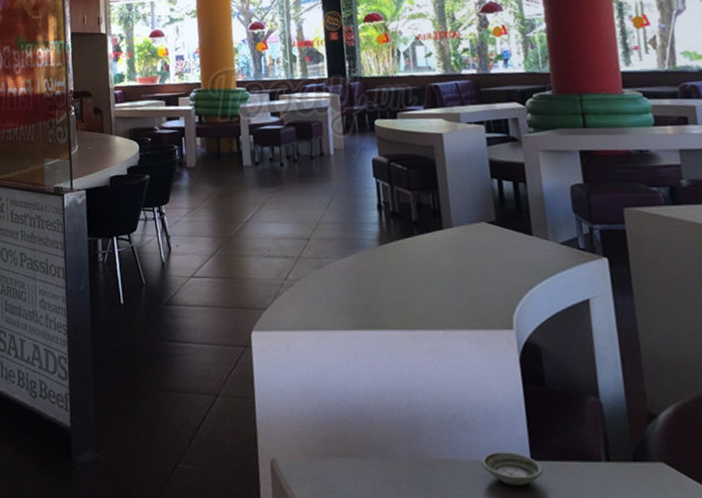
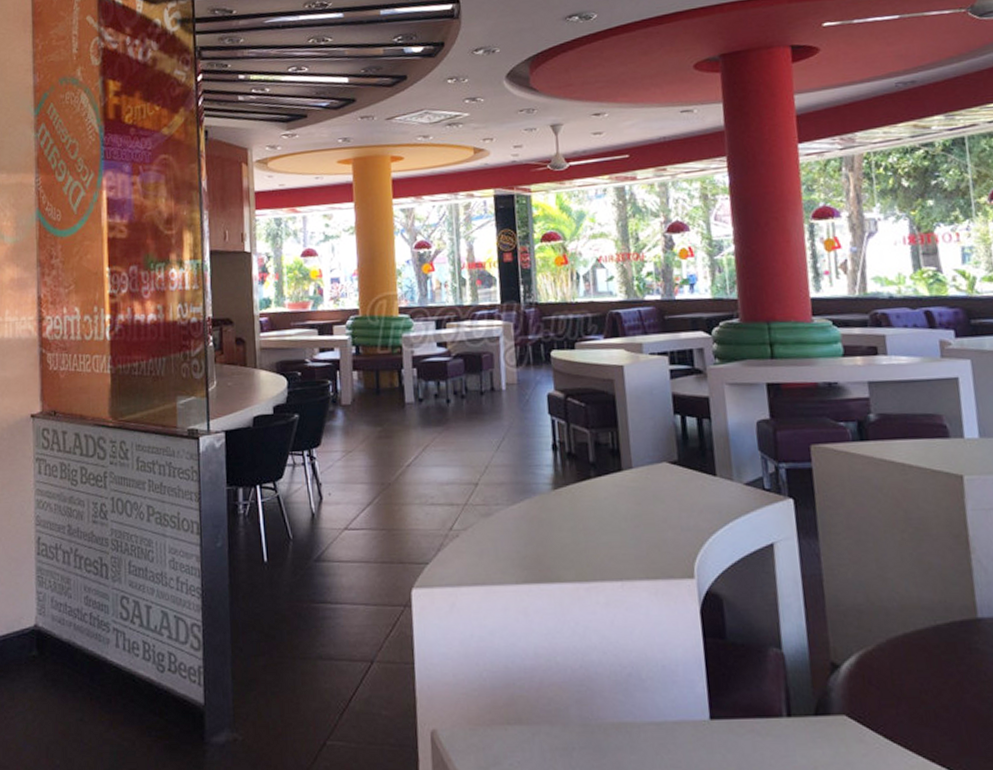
saucer: present [481,452,543,485] -> none [658,711,723,747]

